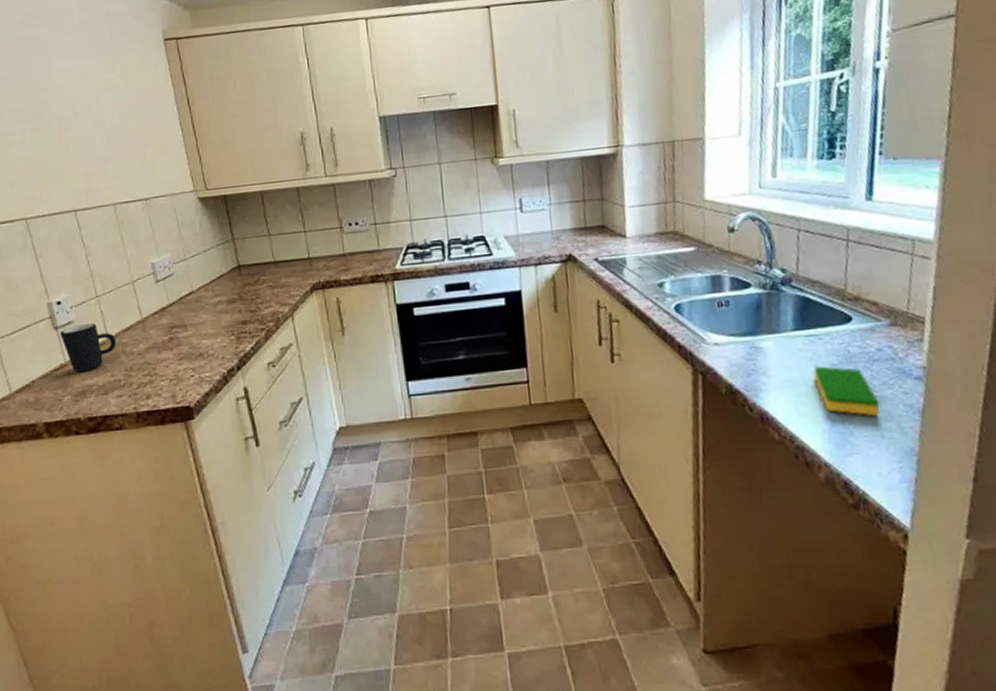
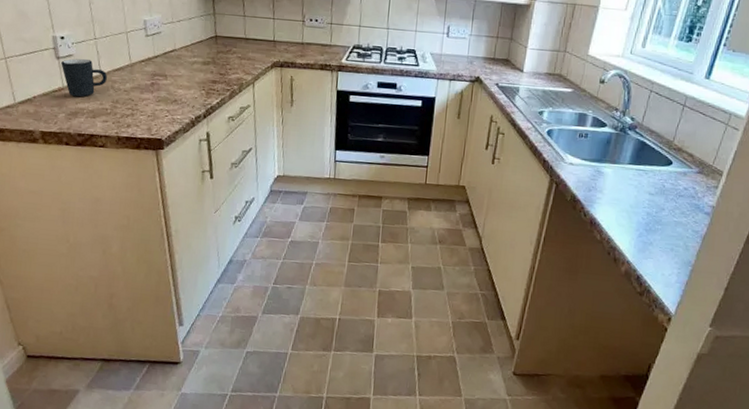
dish sponge: present [813,365,880,416] -> none [635,192,676,234]

